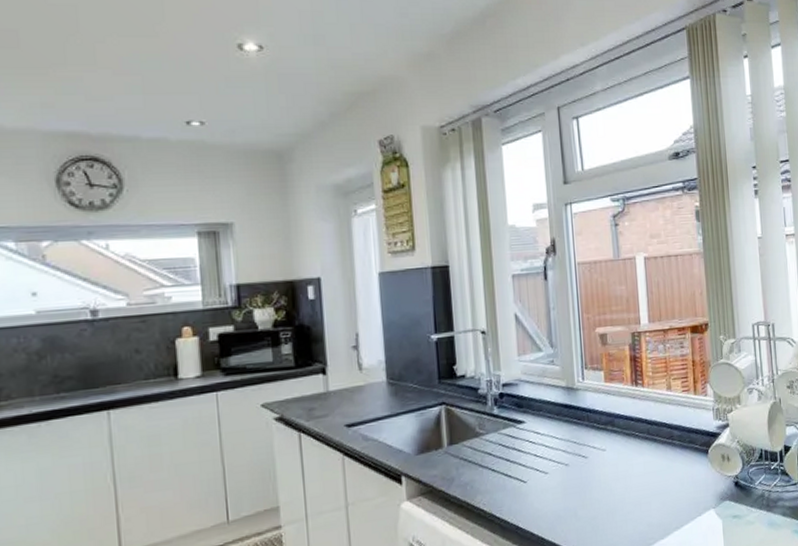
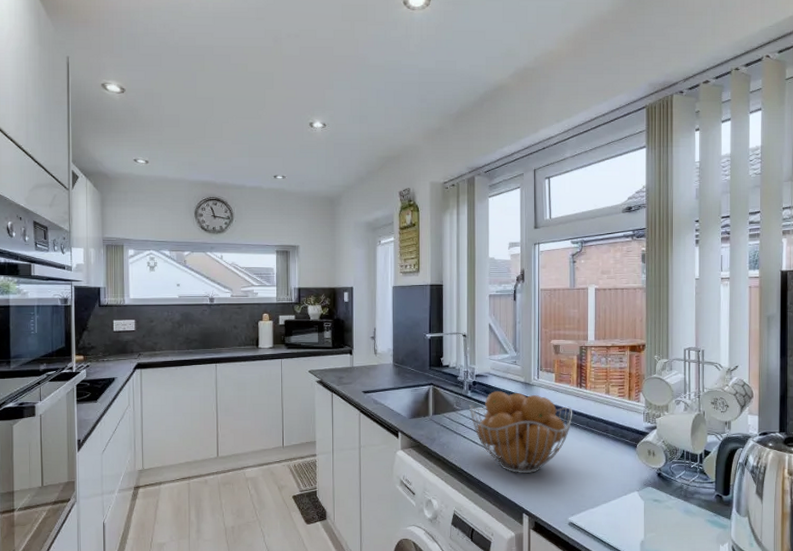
fruit basket: none [497,401,630,509] -> present [469,391,573,474]

